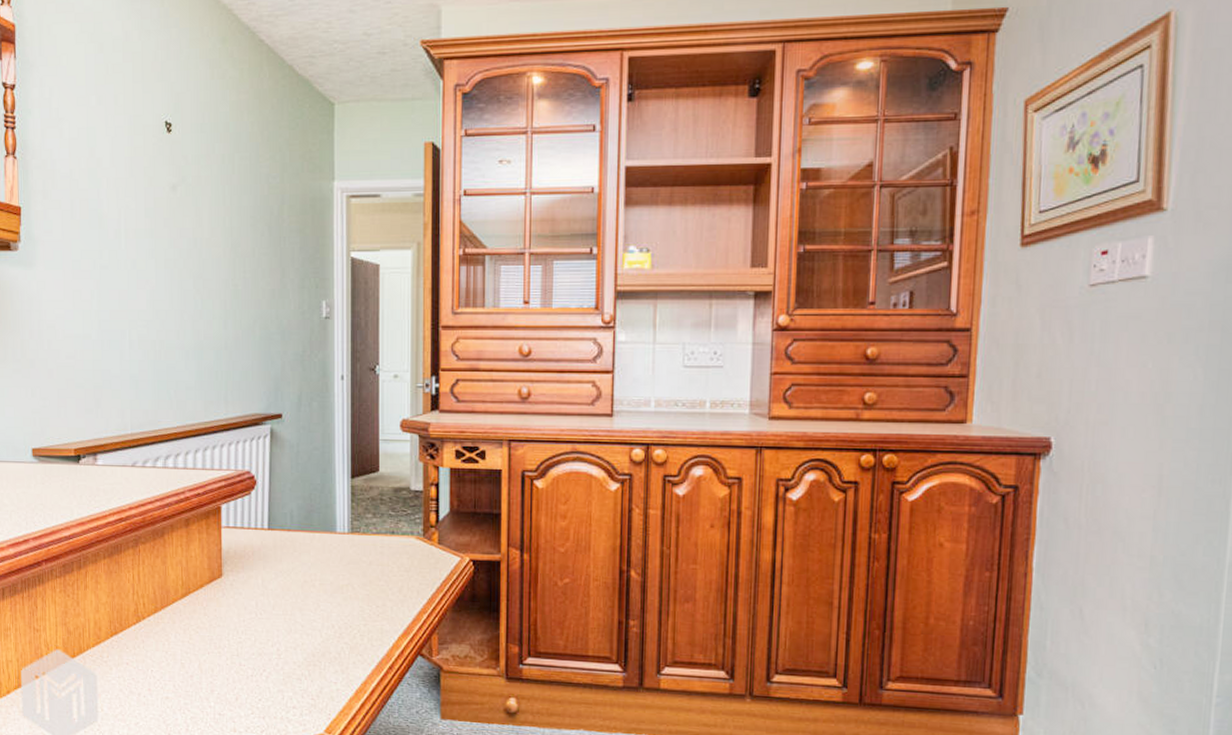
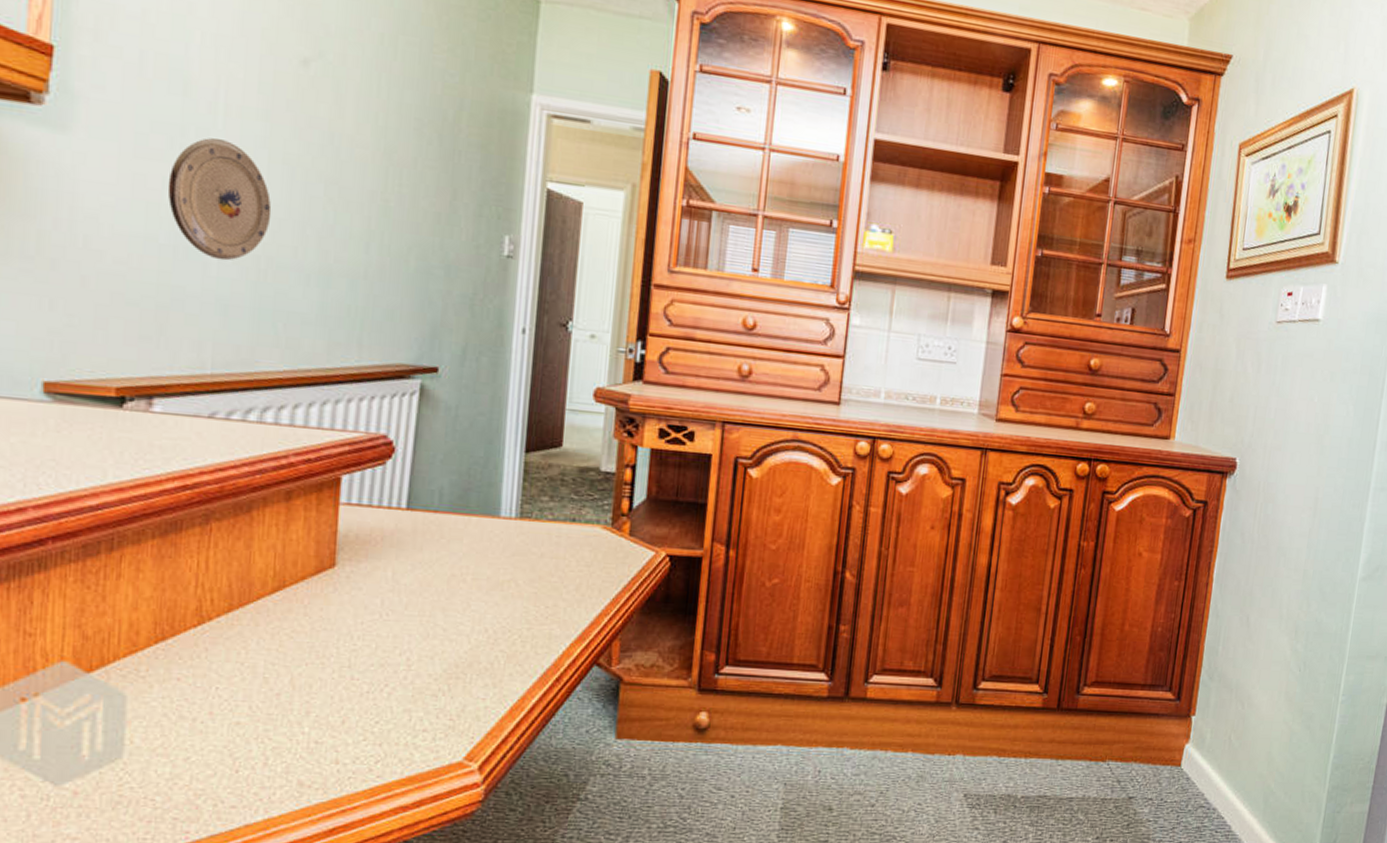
plate: none [94,257,161,347] -> present [167,138,272,261]

